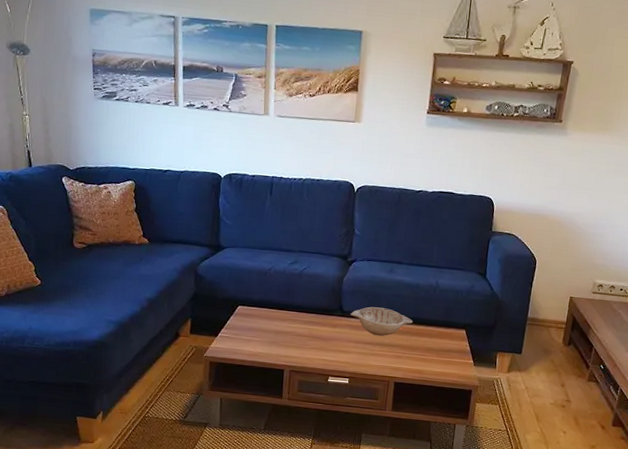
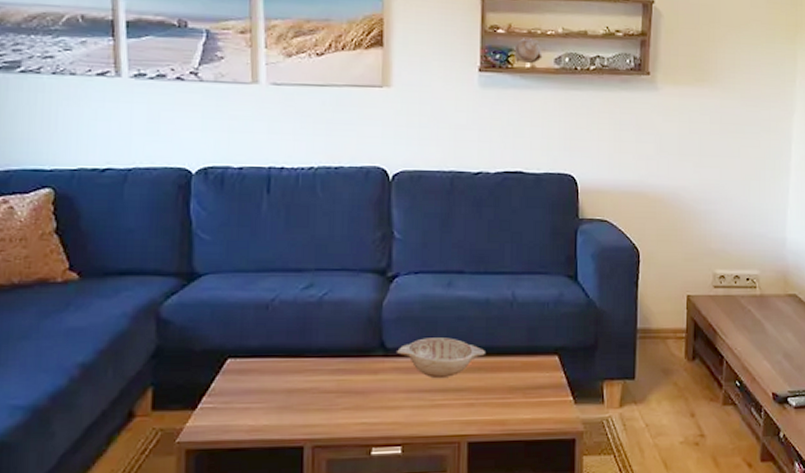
seashell: none [455,89,478,110] -> present [514,38,543,64]

